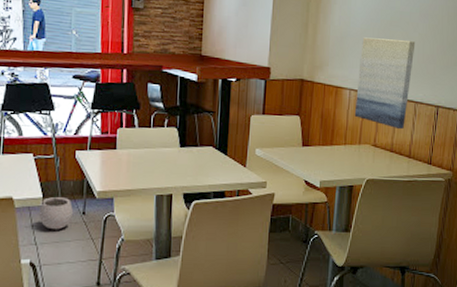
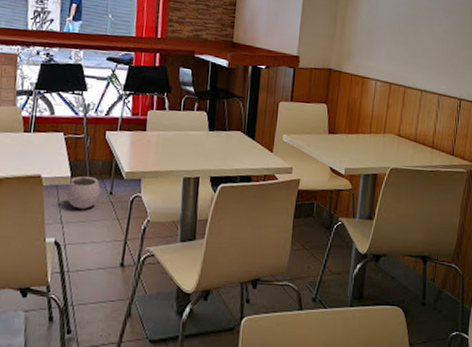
wall art: present [354,37,416,130] -> none [379,30,440,121]

